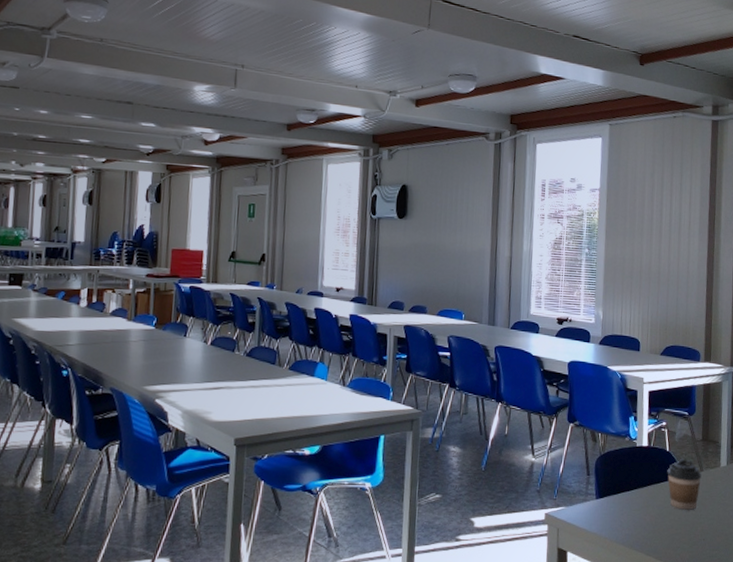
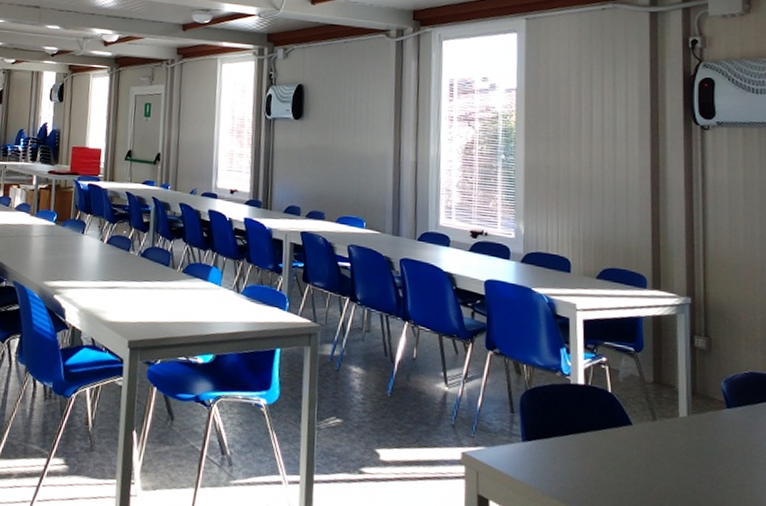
coffee cup: present [667,459,702,510] -> none [610,403,655,467]

